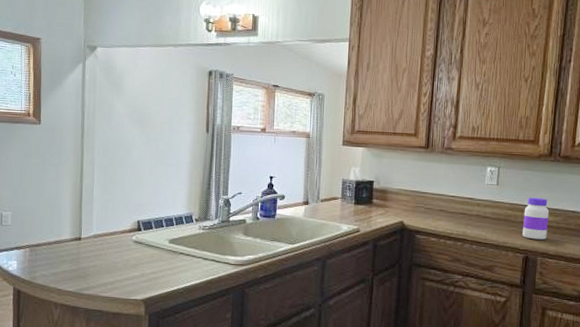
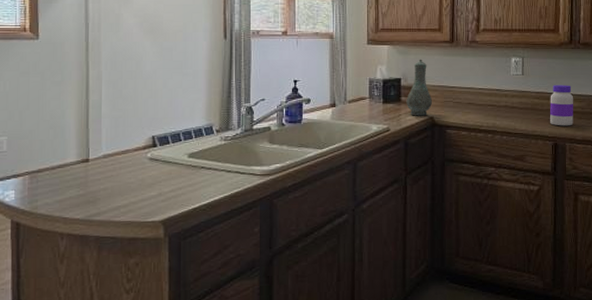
vase: none [377,163,403,220] -> present [406,59,432,116]

